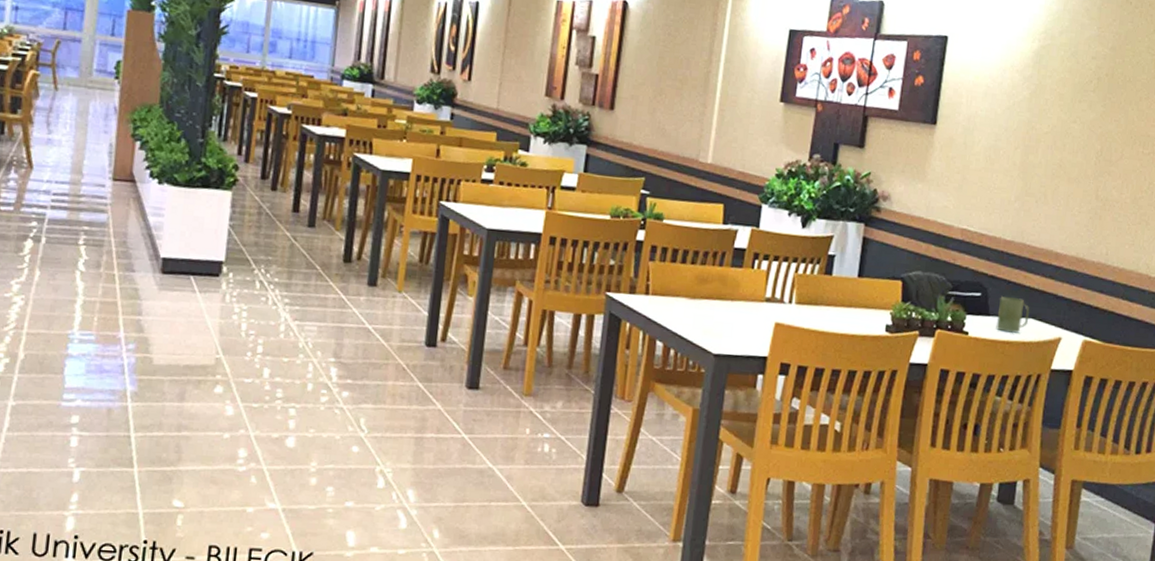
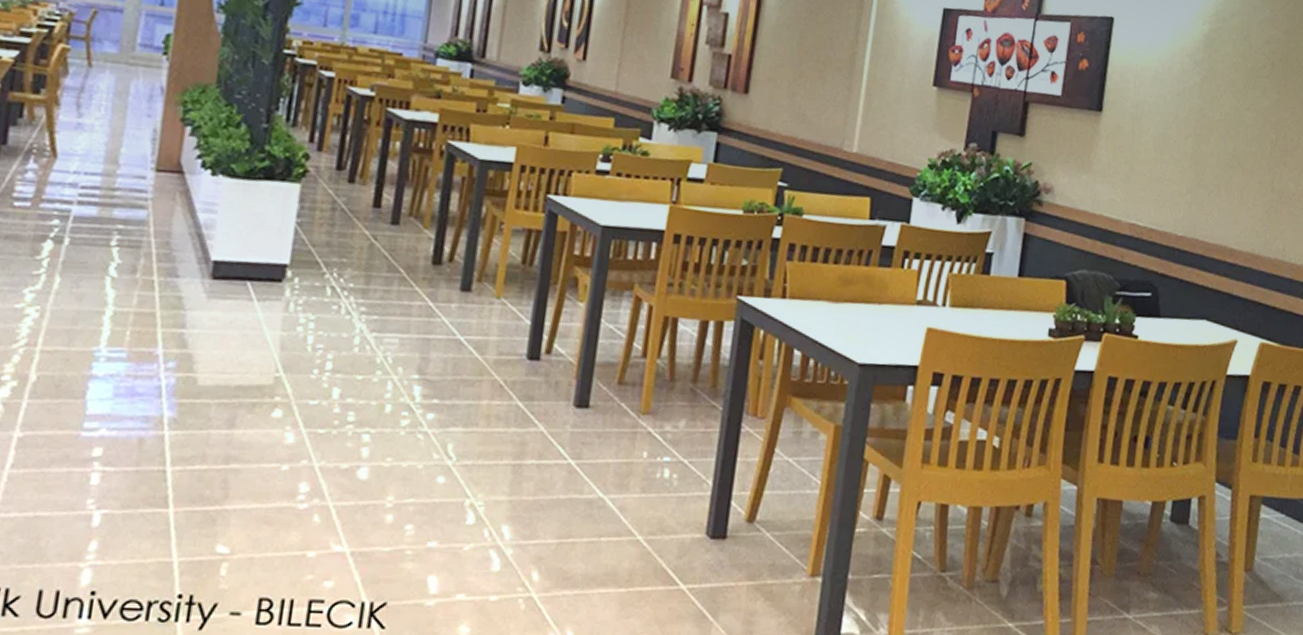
mug: present [996,295,1030,333] -> none [1167,295,1204,336]

